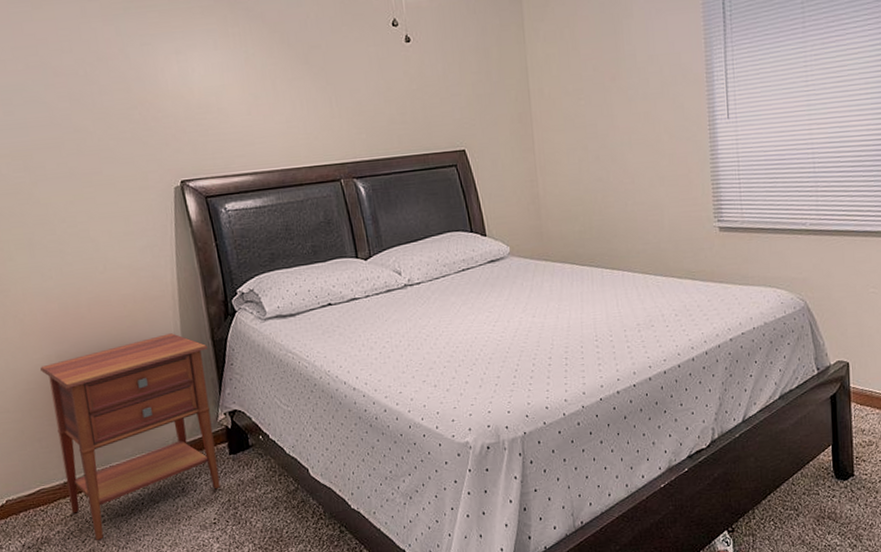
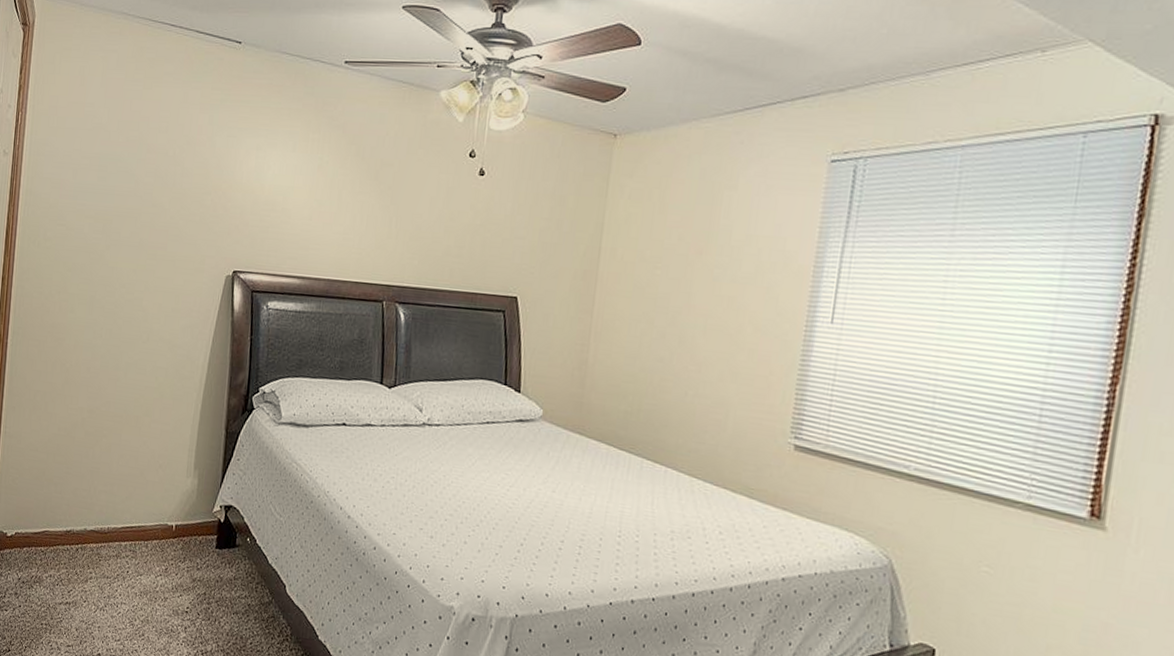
nightstand: present [40,333,221,540] -> none [66,414,220,595]

